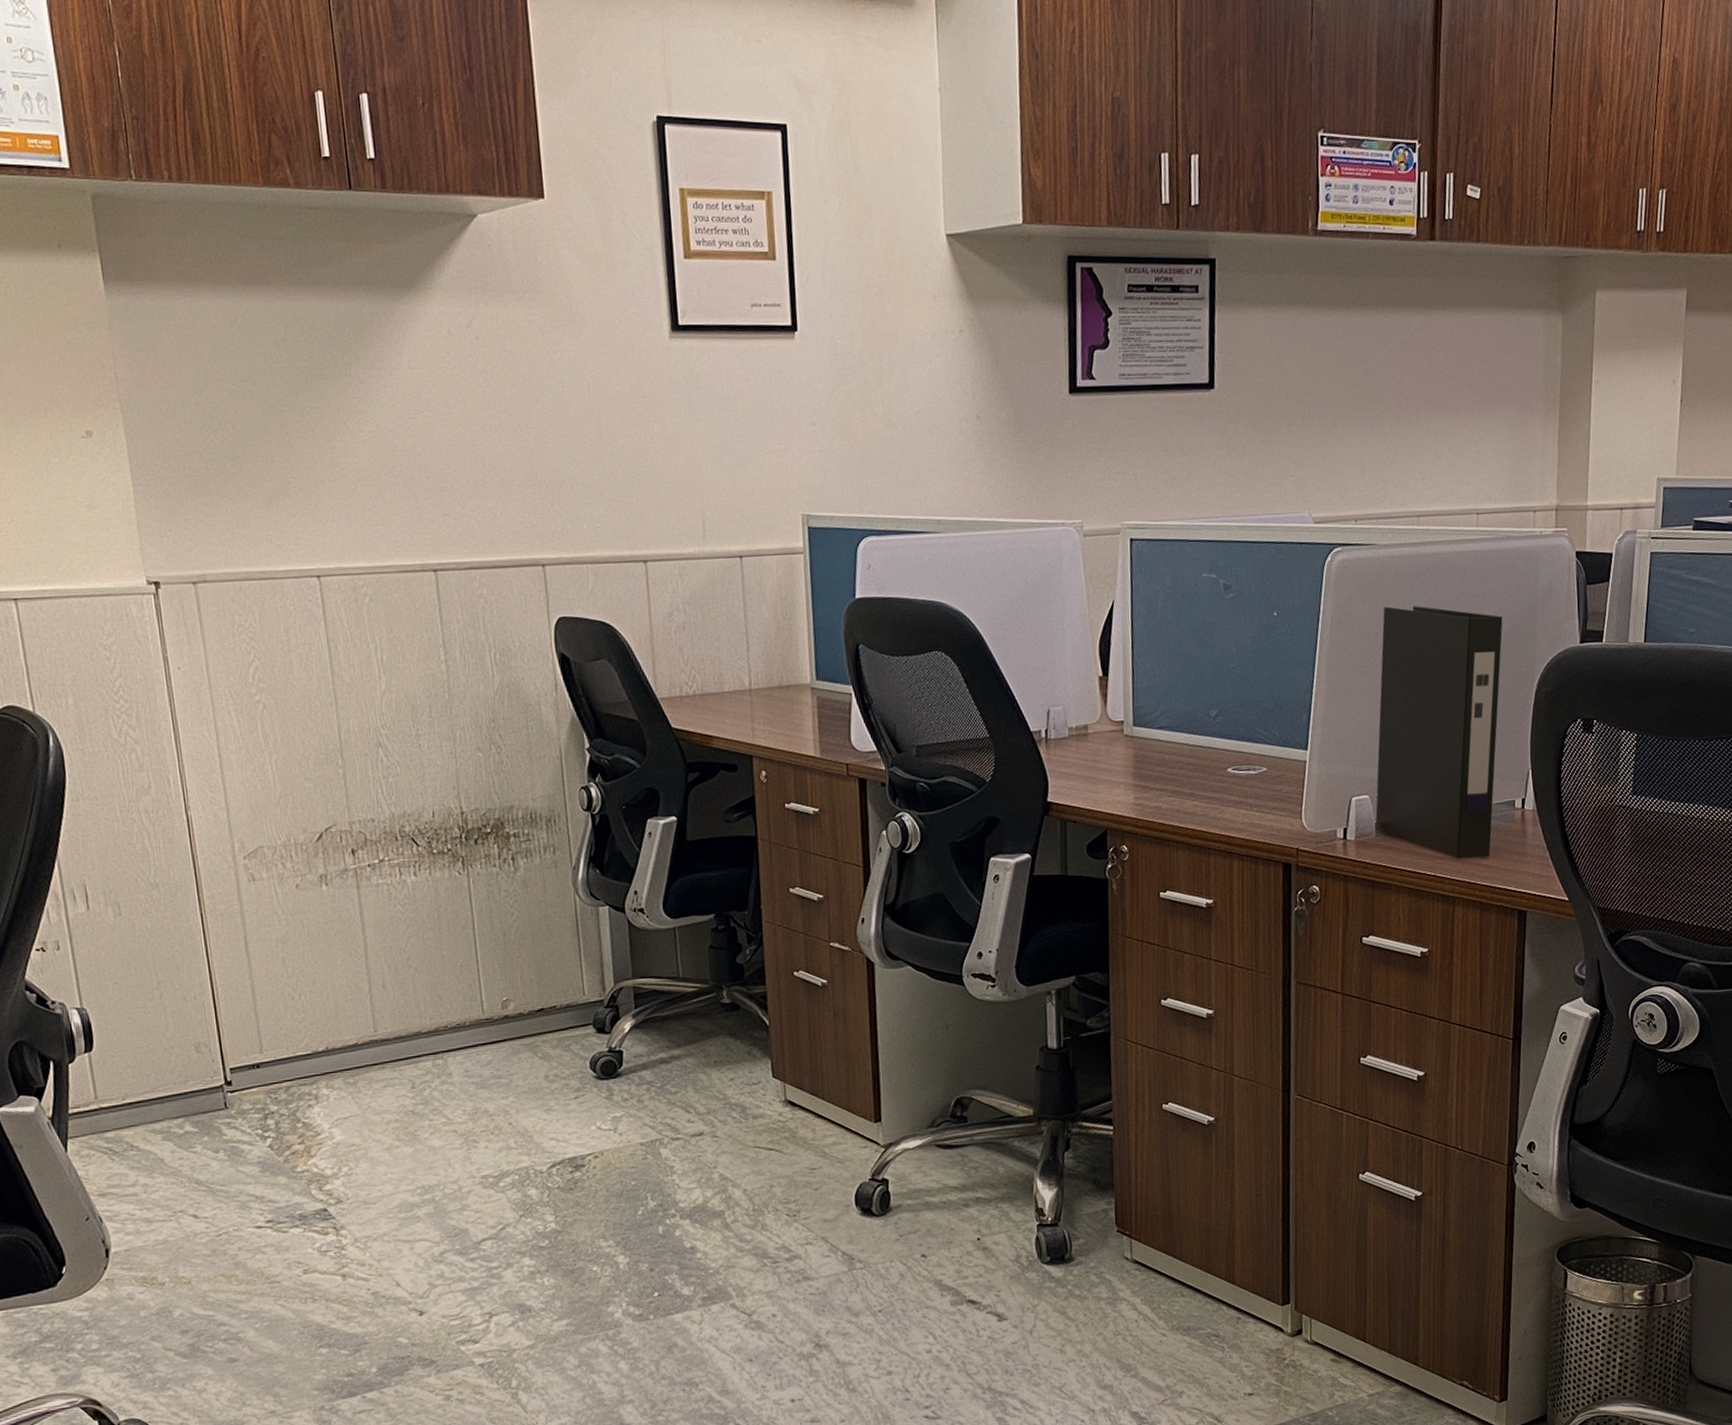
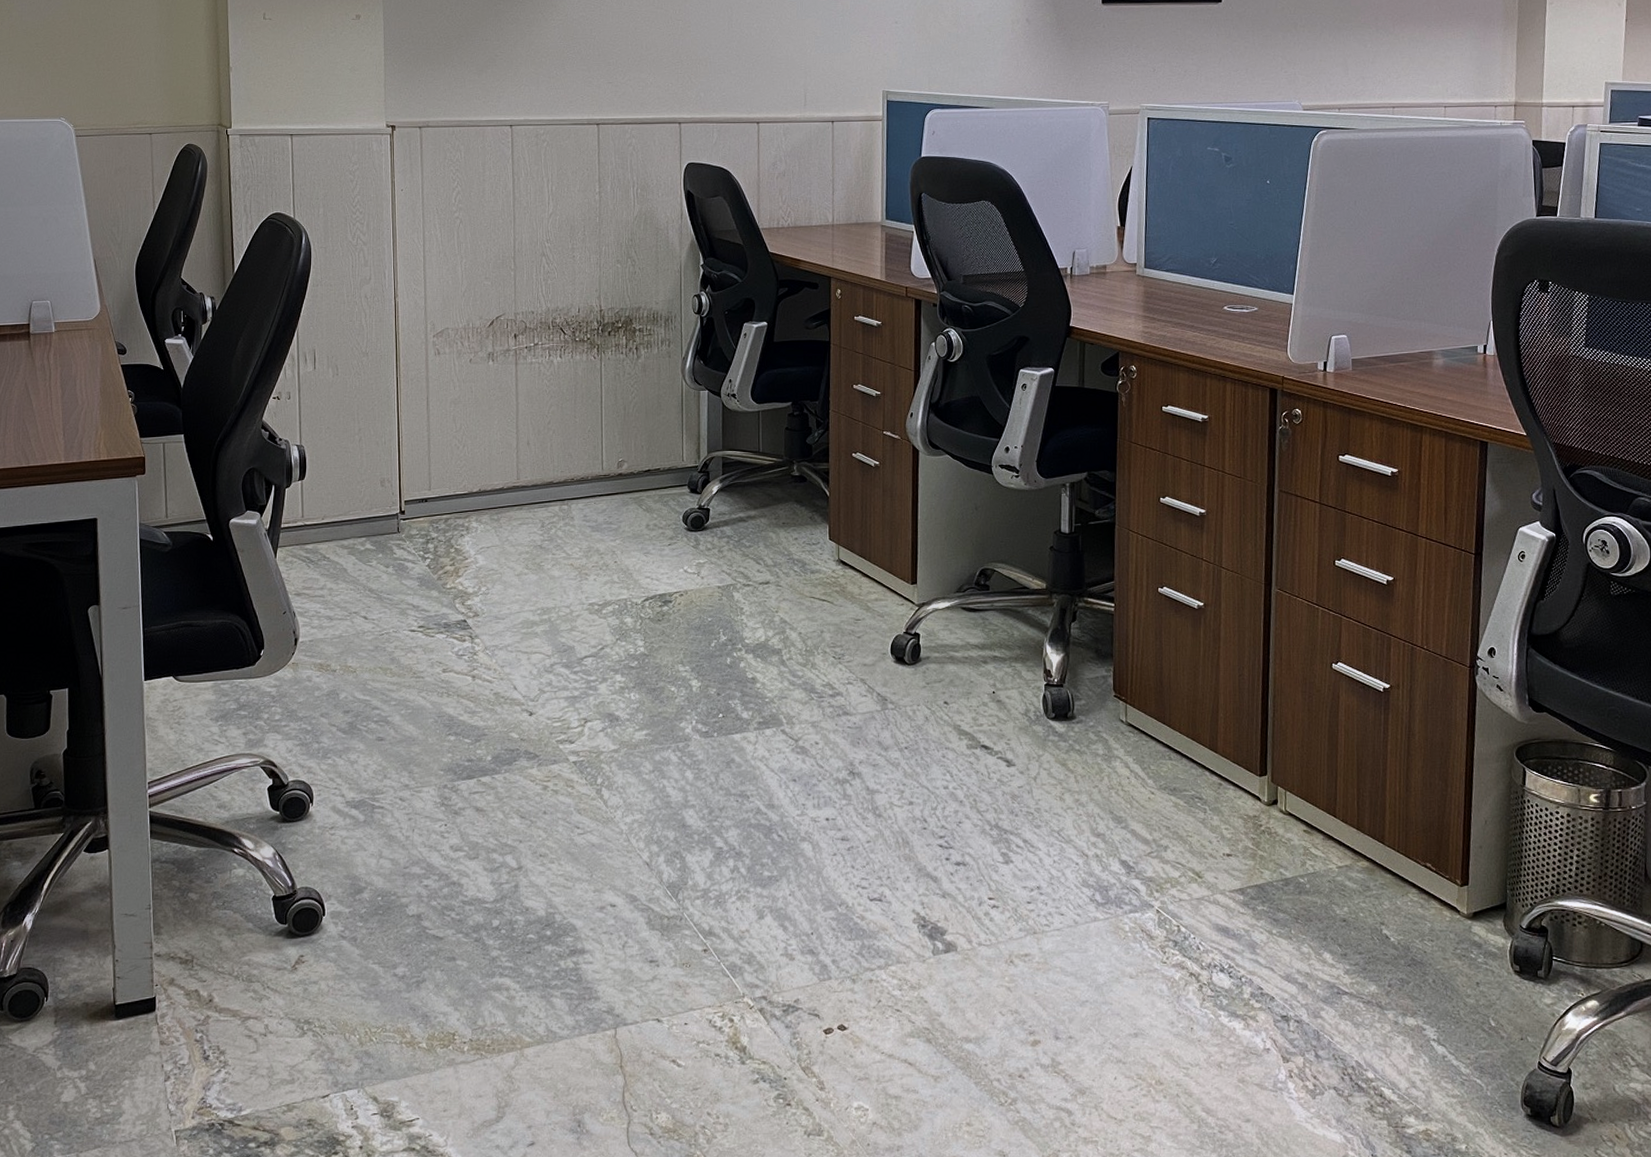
binder: present [1375,606,1503,860] -> none [1351,179,1467,394]

